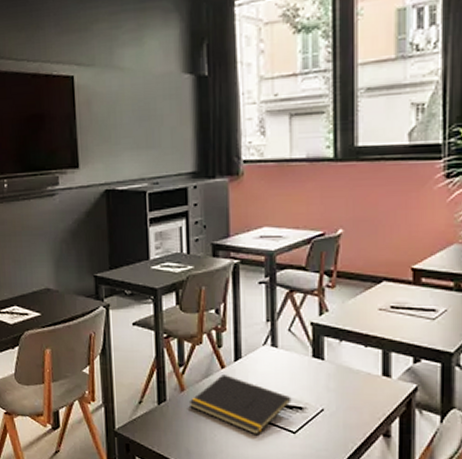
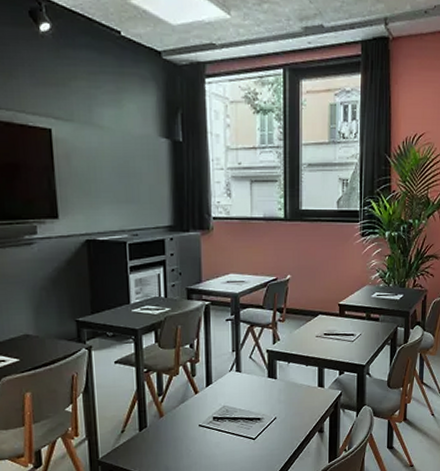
notepad: present [188,375,292,436] -> none [167,399,252,446]

